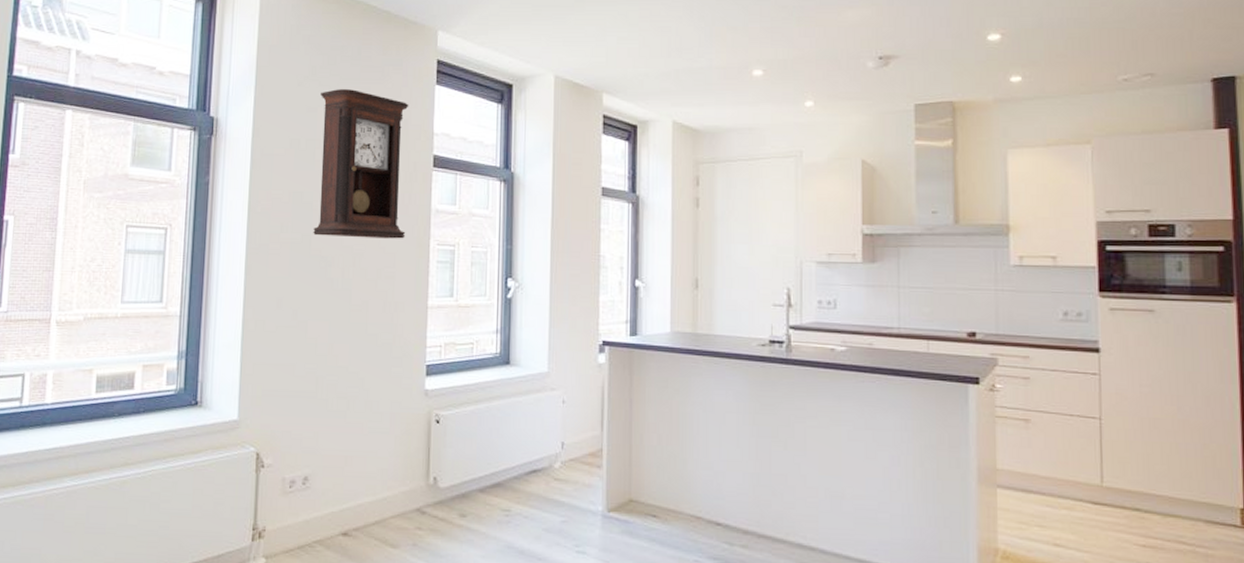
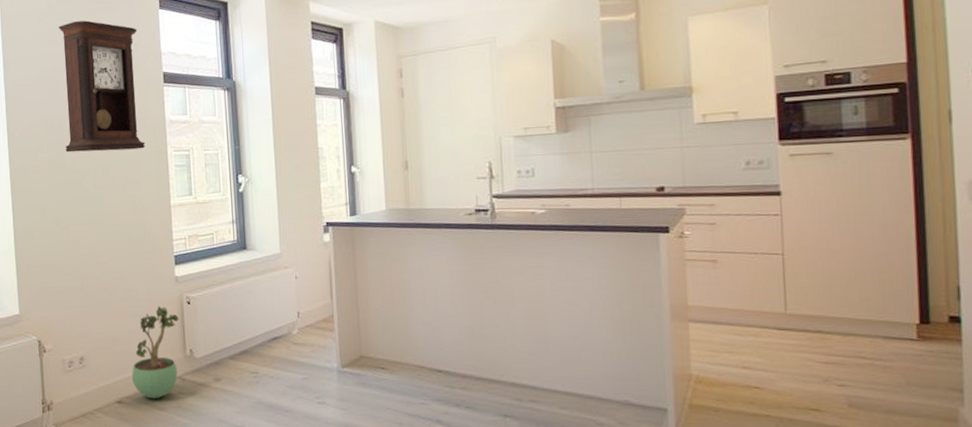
potted plant: none [362,422,425,533] -> present [131,306,179,398]

